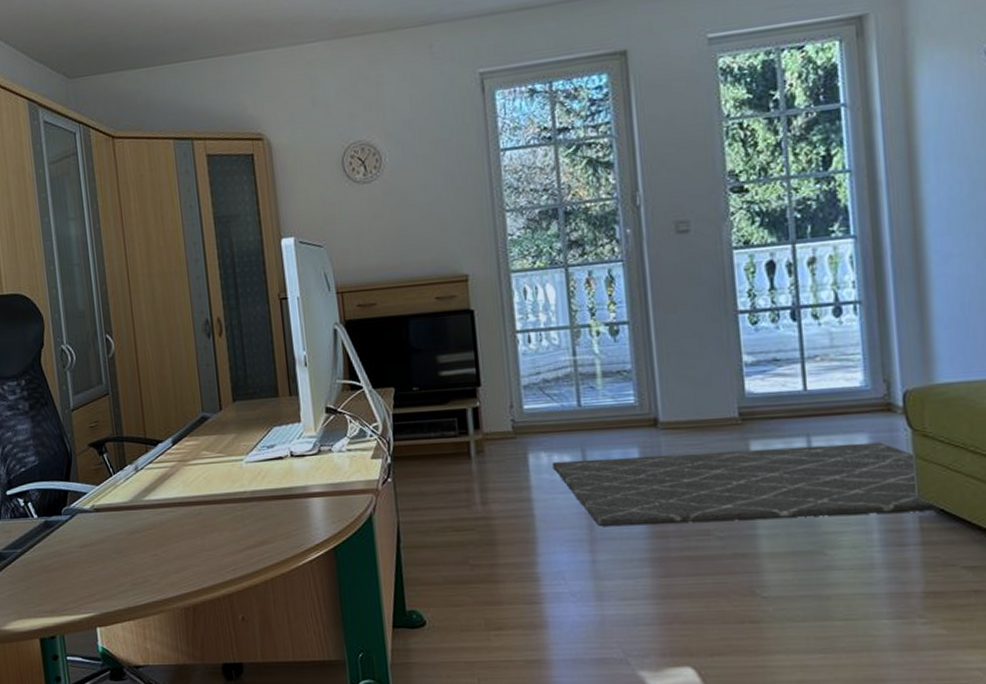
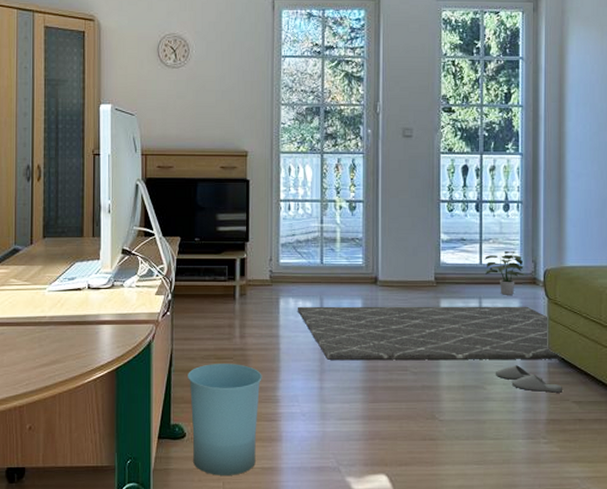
waste bin: none [421,536,517,670] -> present [188,364,262,475]
potted plant: none [810,368,879,429] -> present [484,250,528,295]
slippers: none [838,521,945,556] -> present [495,365,562,393]

